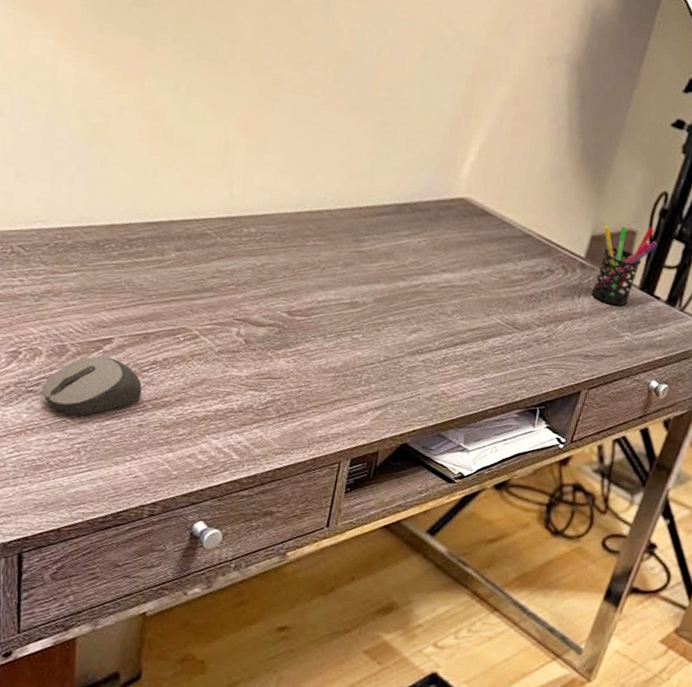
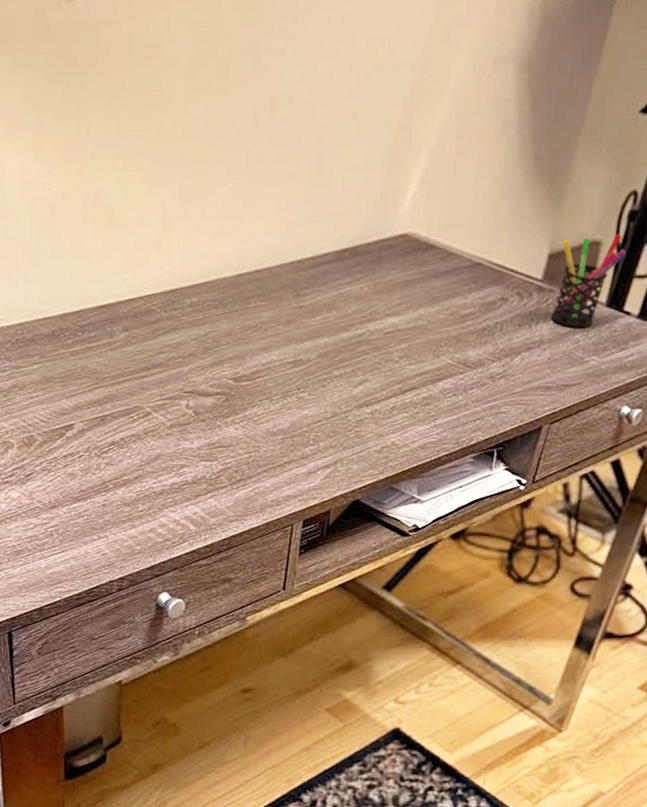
computer mouse: present [42,356,142,416] -> none [16,442,103,501]

